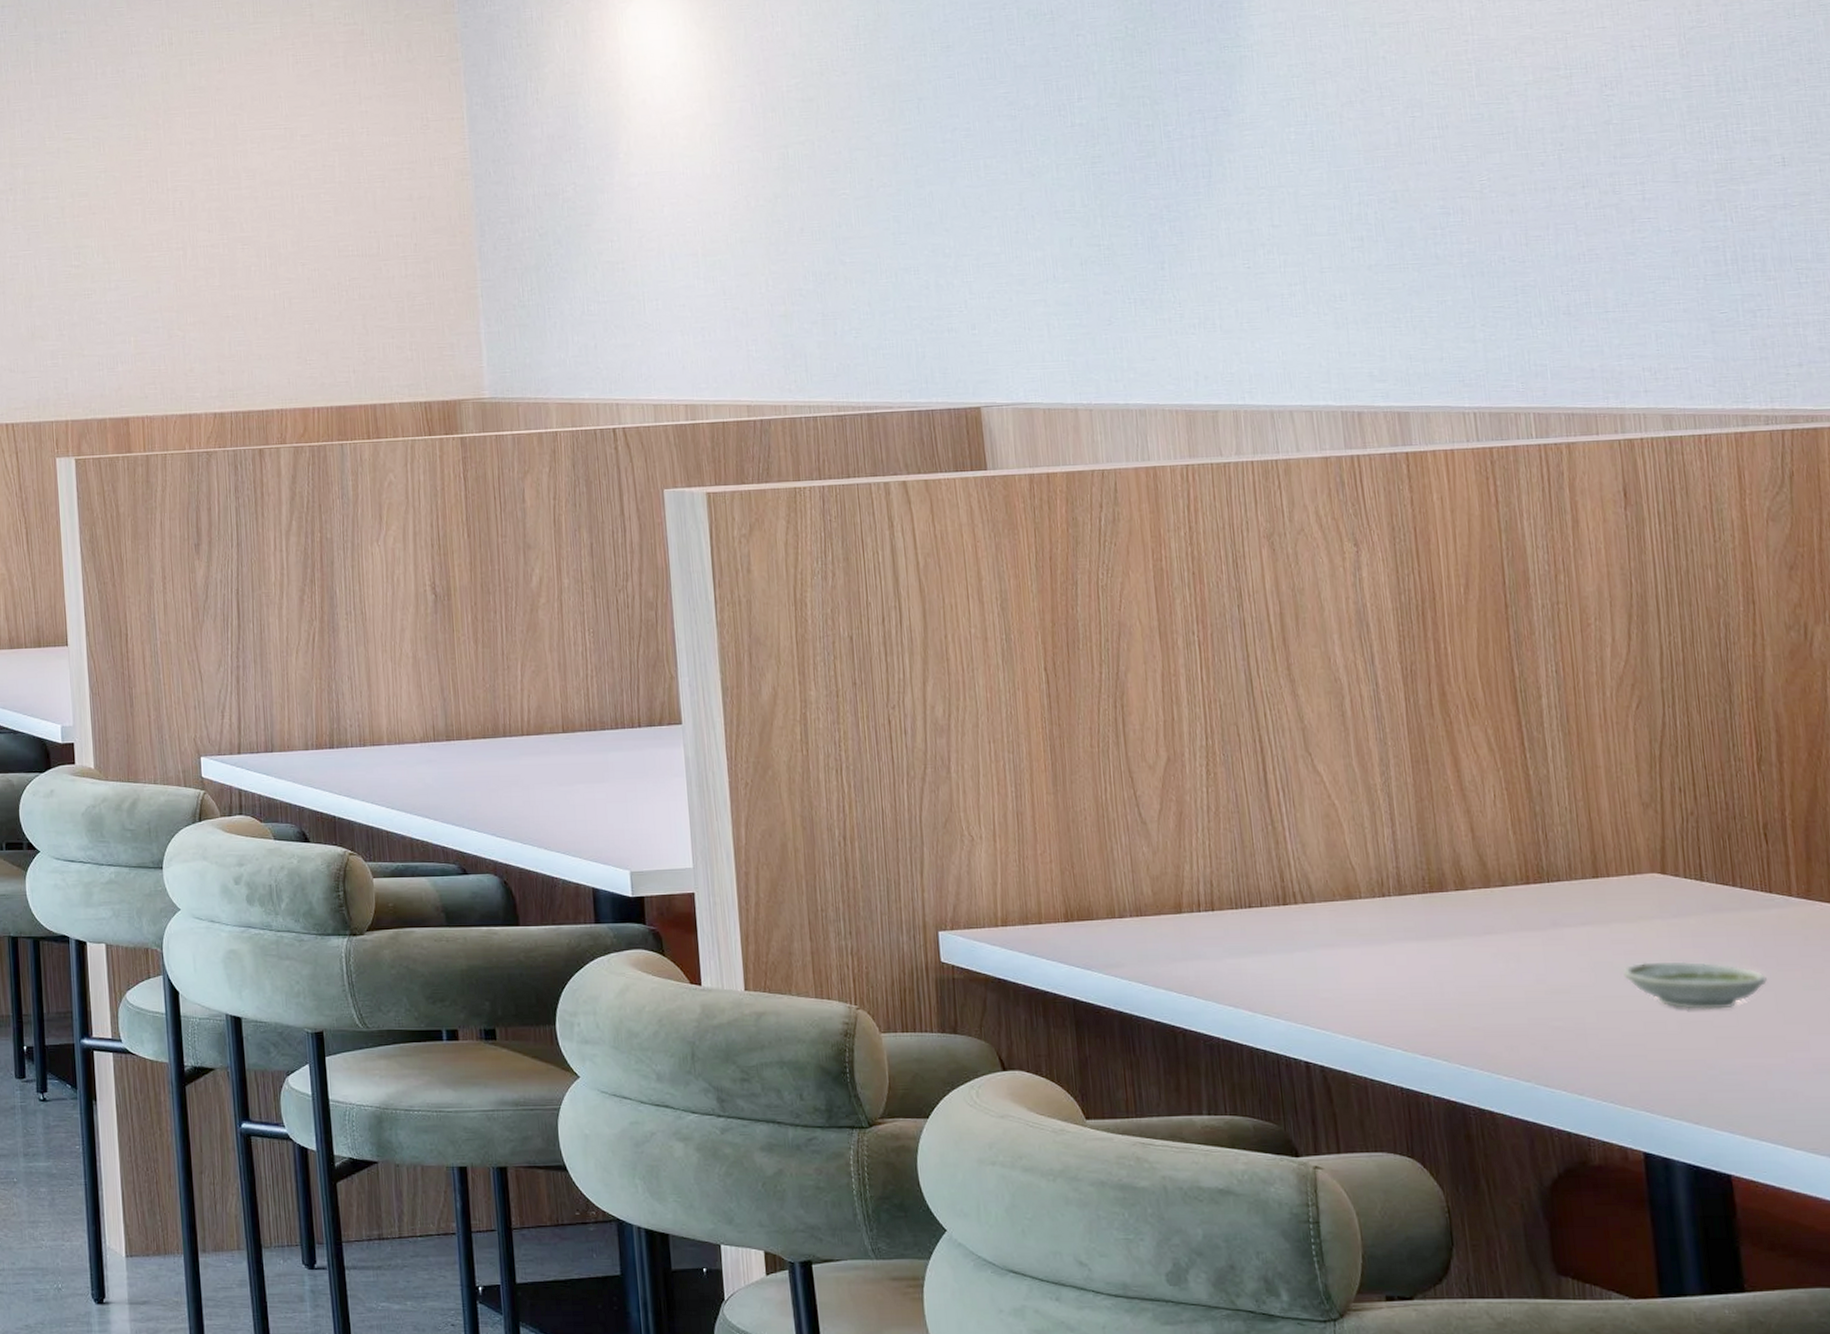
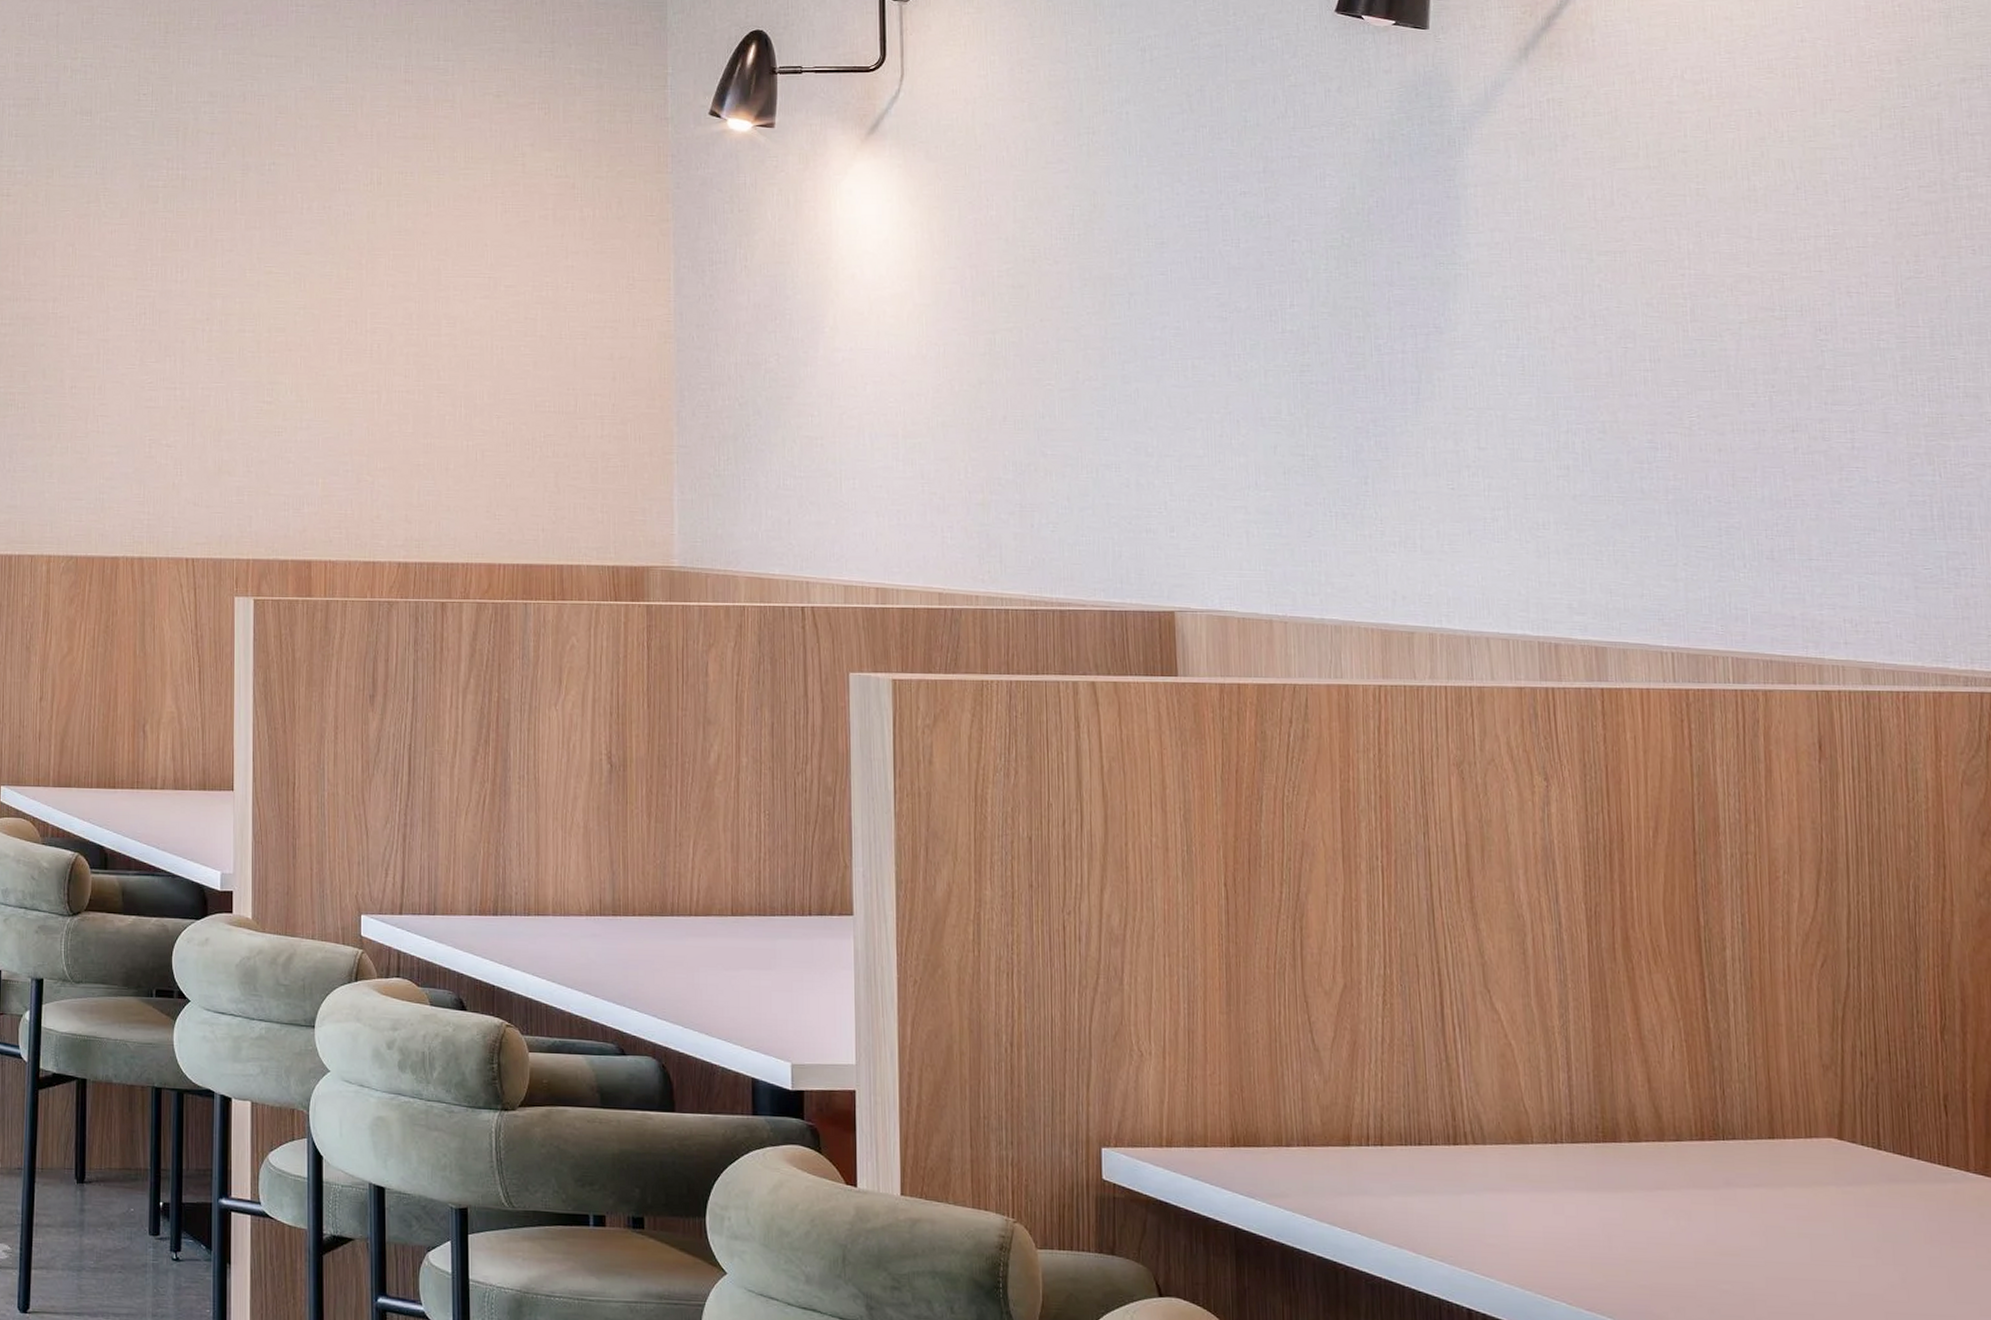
saucer: present [1621,961,1767,1009] -> none [1793,1229,1940,1283]

